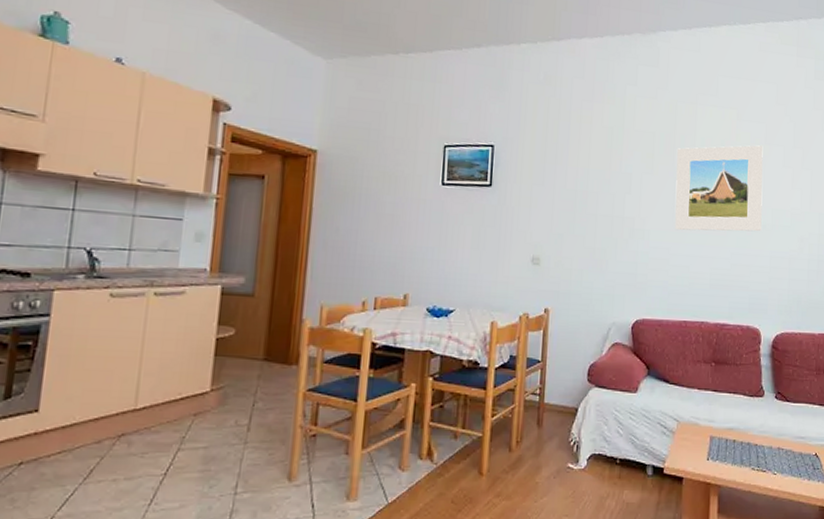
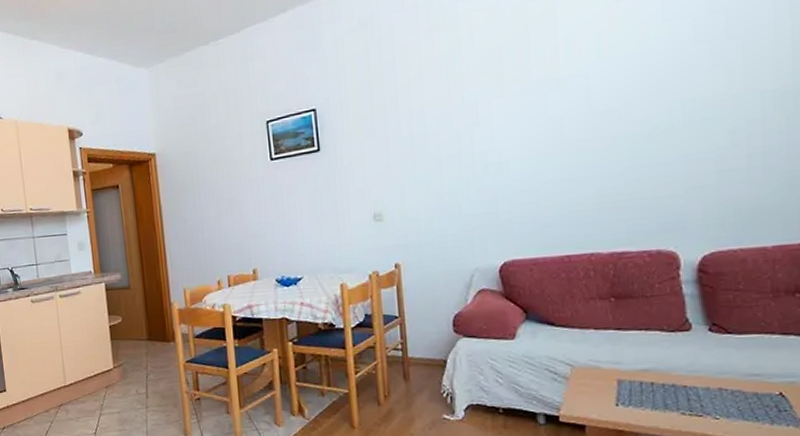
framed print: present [675,145,763,232] -> none [533,24,667,153]

